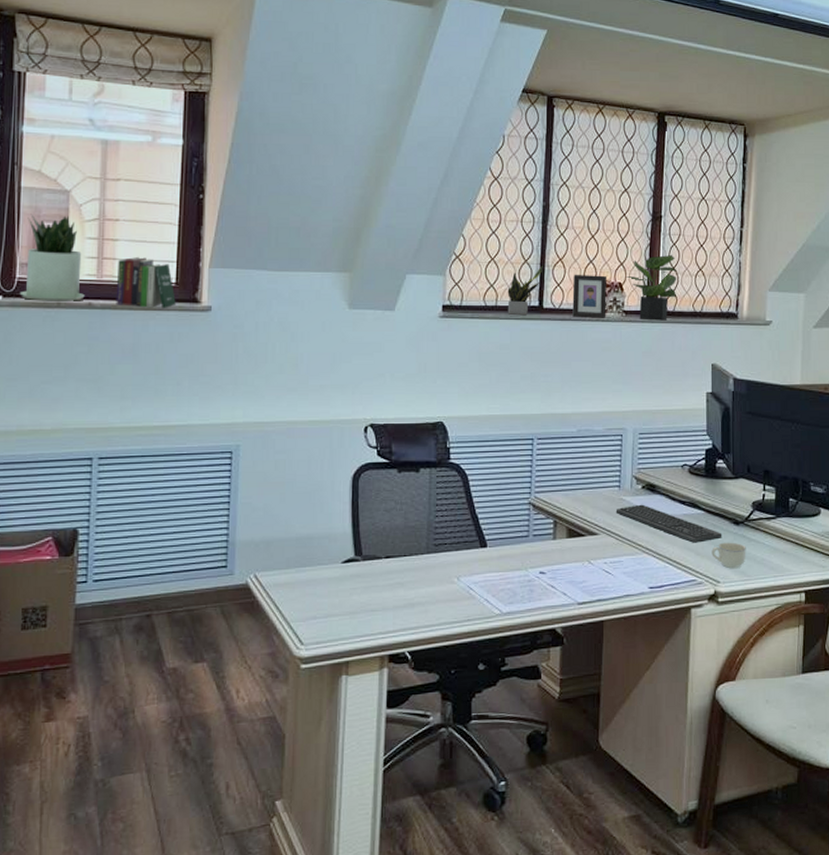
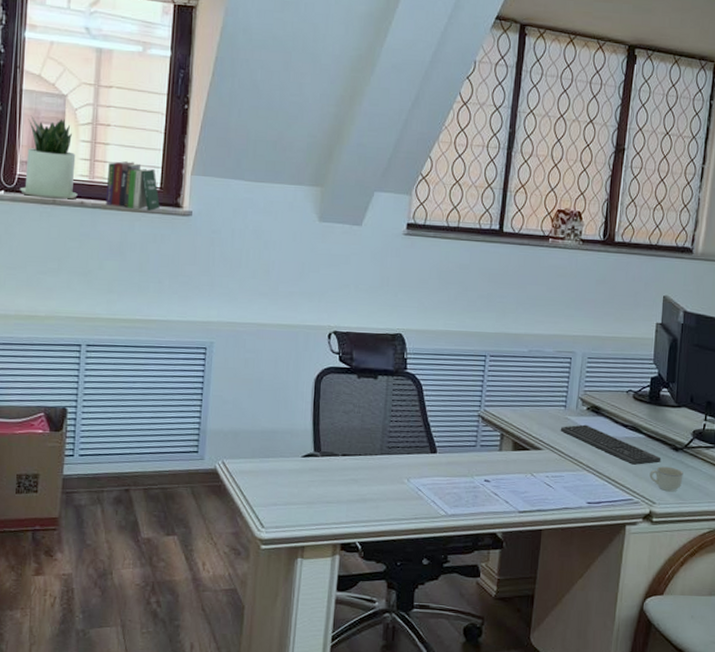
potted plant: present [507,265,543,316] -> none [468,190,506,238]
picture frame: present [572,274,608,319] -> none [531,200,567,246]
potted plant: present [625,254,677,321] -> none [585,186,636,251]

